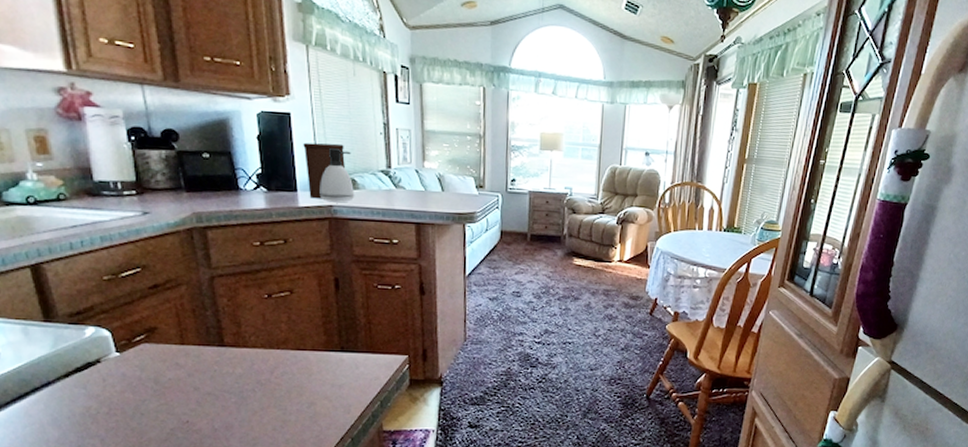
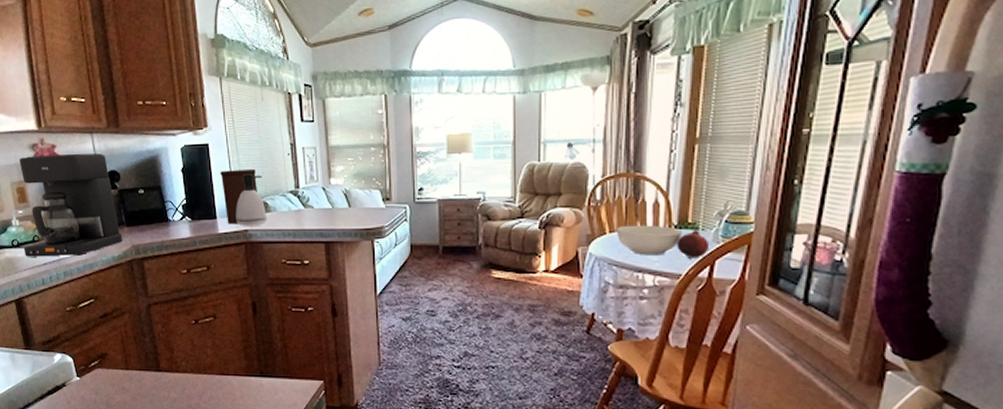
coffee maker: none [39,101,181,219] -> present [19,153,123,257]
bowl: none [679,226,730,253] -> present [616,225,683,256]
fruit: none [724,233,748,257] -> present [676,229,708,259]

